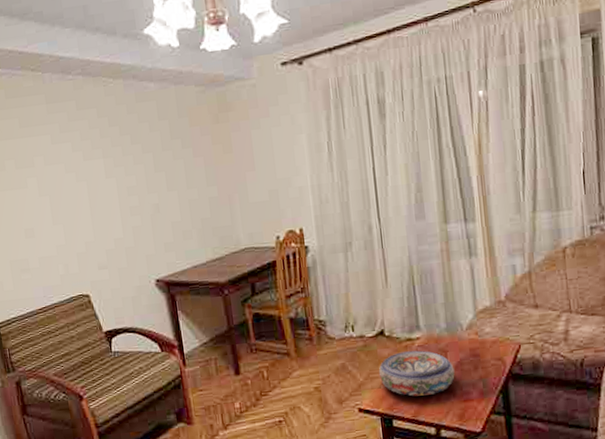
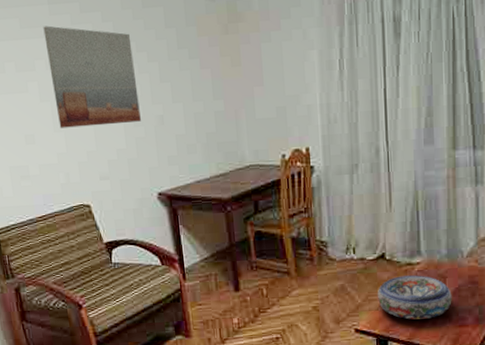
wall art: none [41,123,137,221] -> present [43,25,141,128]

